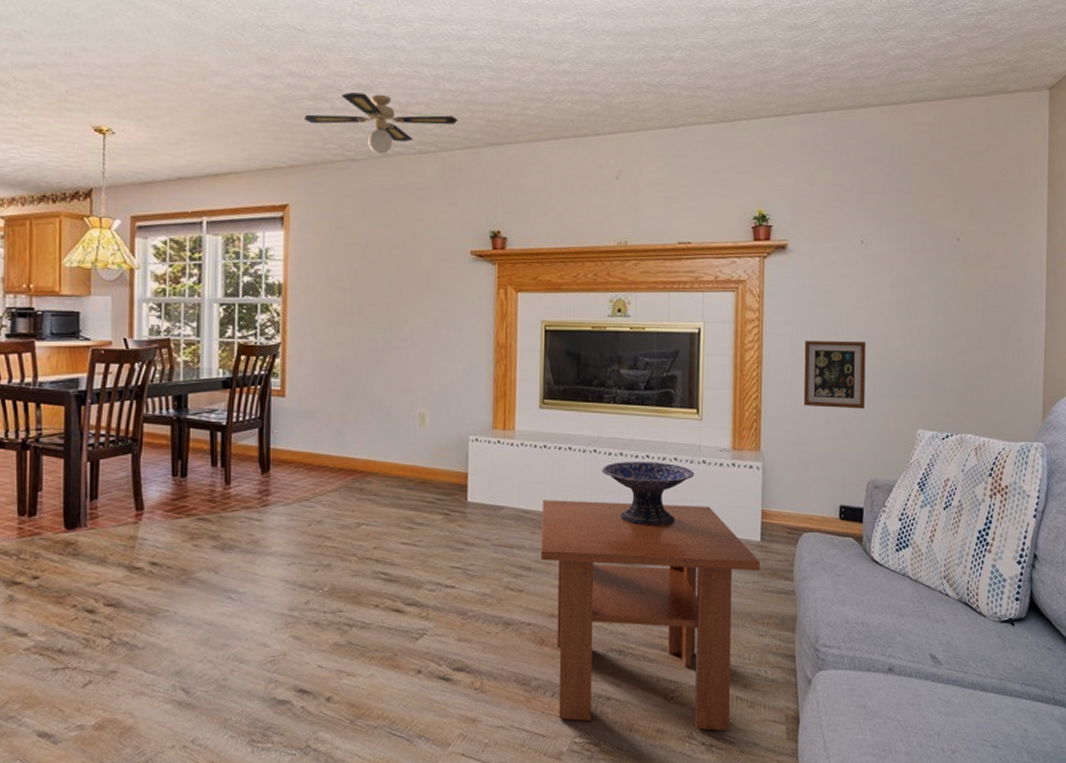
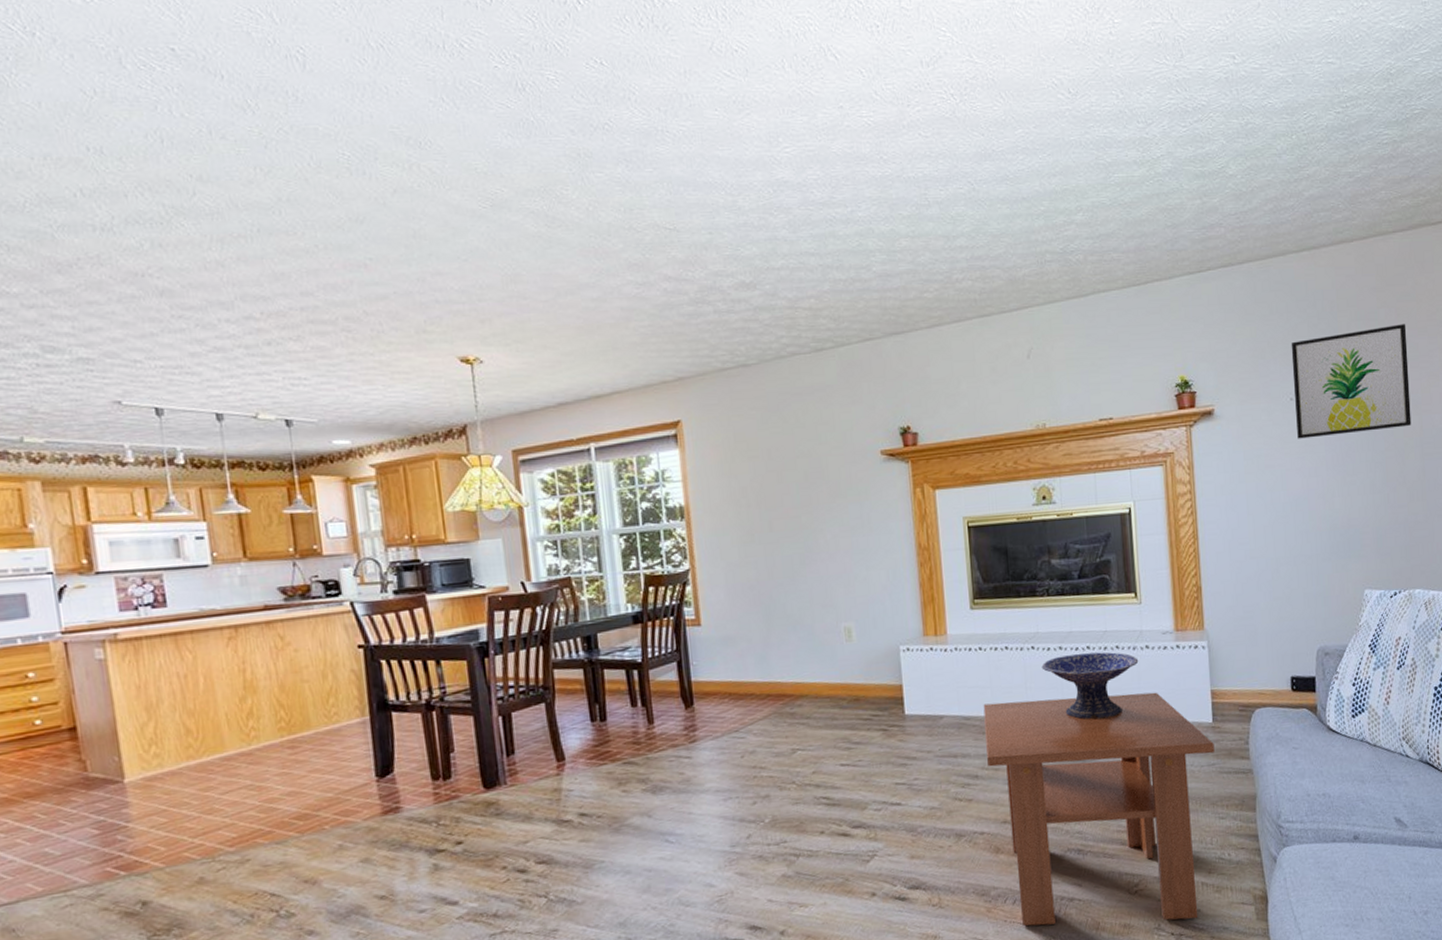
ceiling fan: present [305,92,458,154] -> none [687,291,852,356]
picture frame: present [803,341,866,409] -> none [1240,504,1308,578]
wall art: none [865,182,977,280] -> present [1291,324,1412,439]

